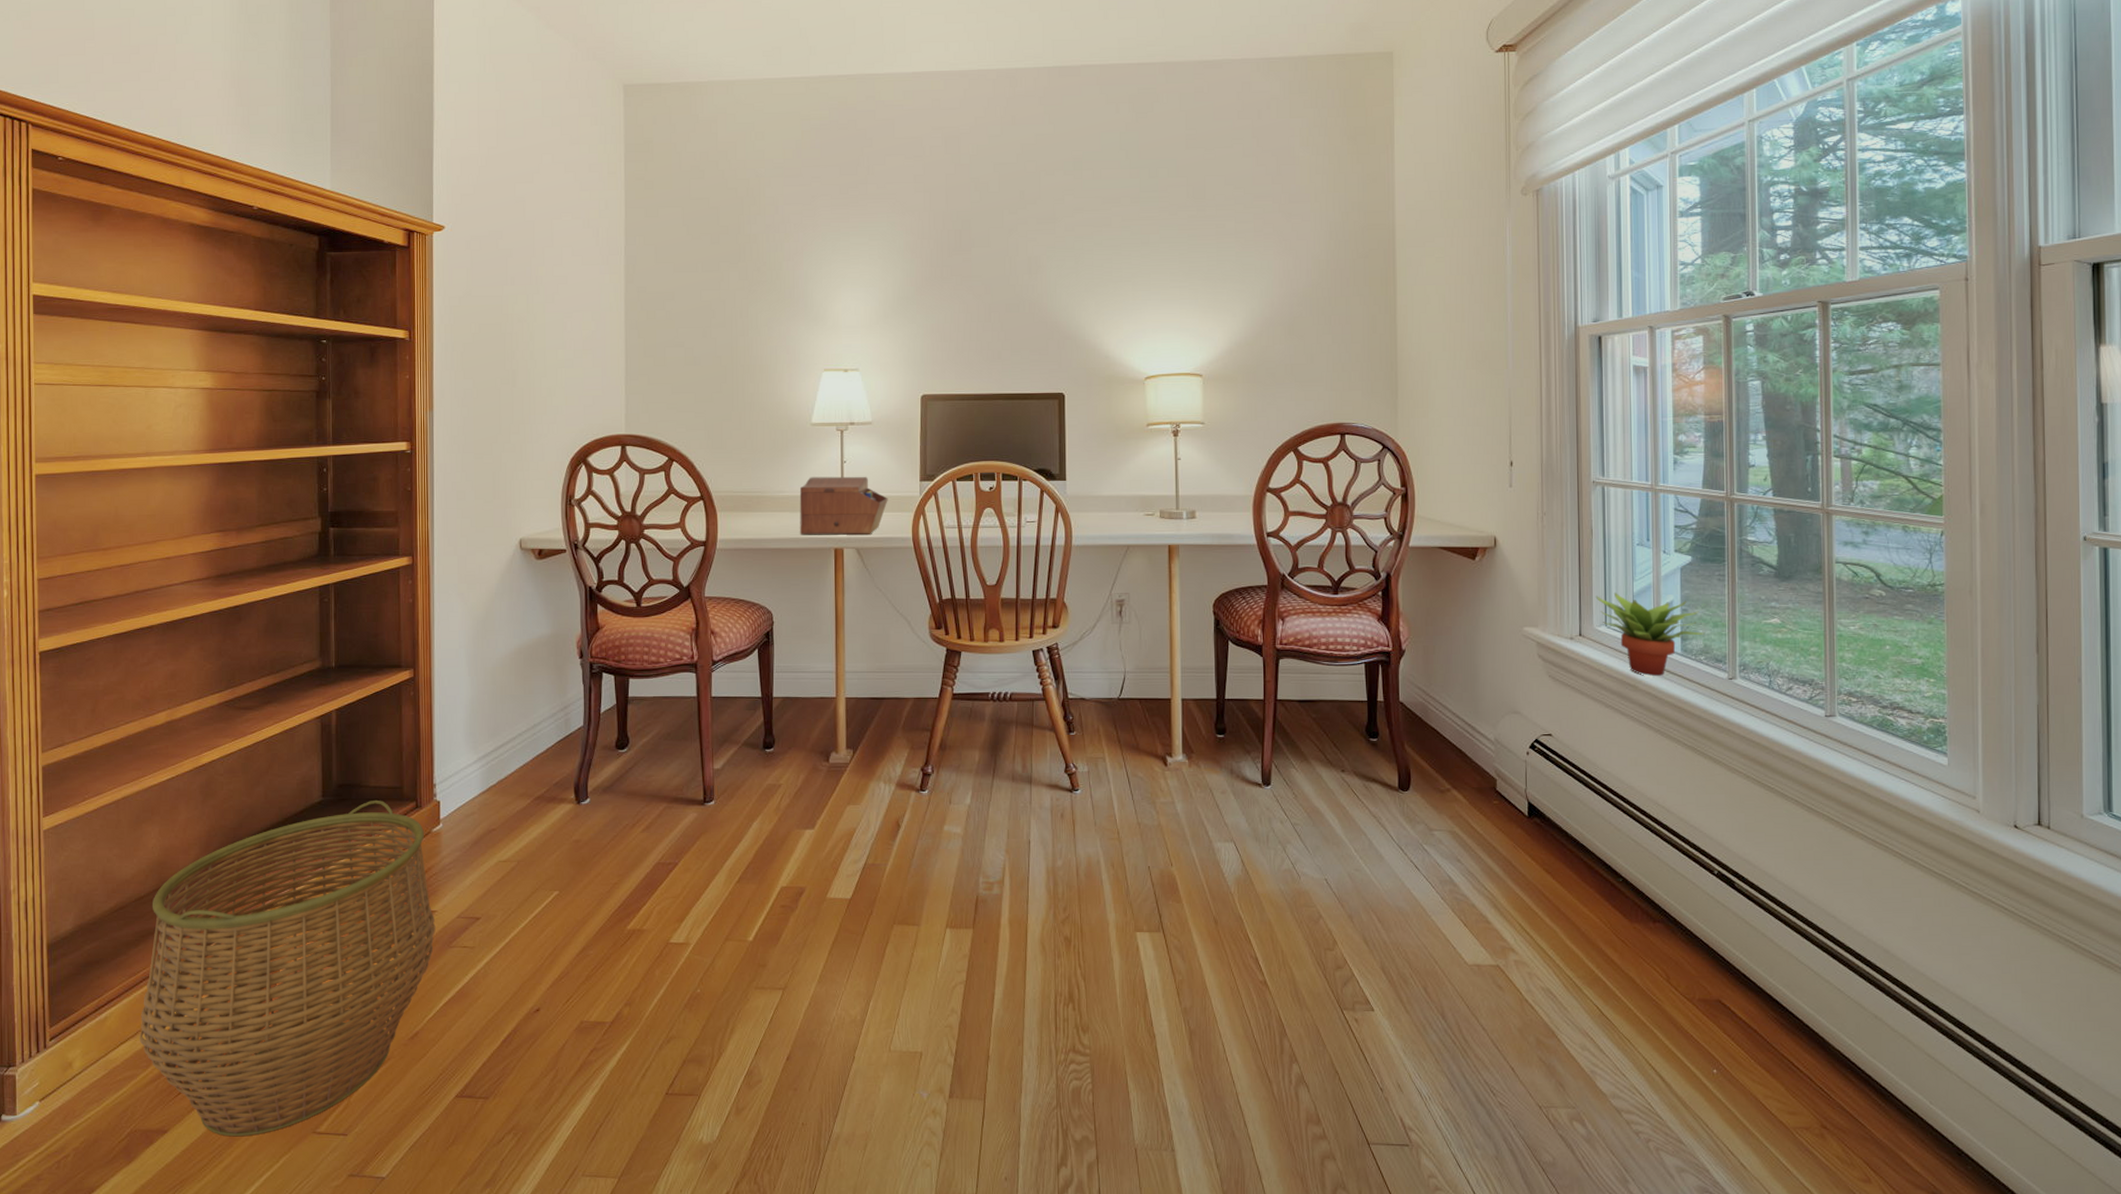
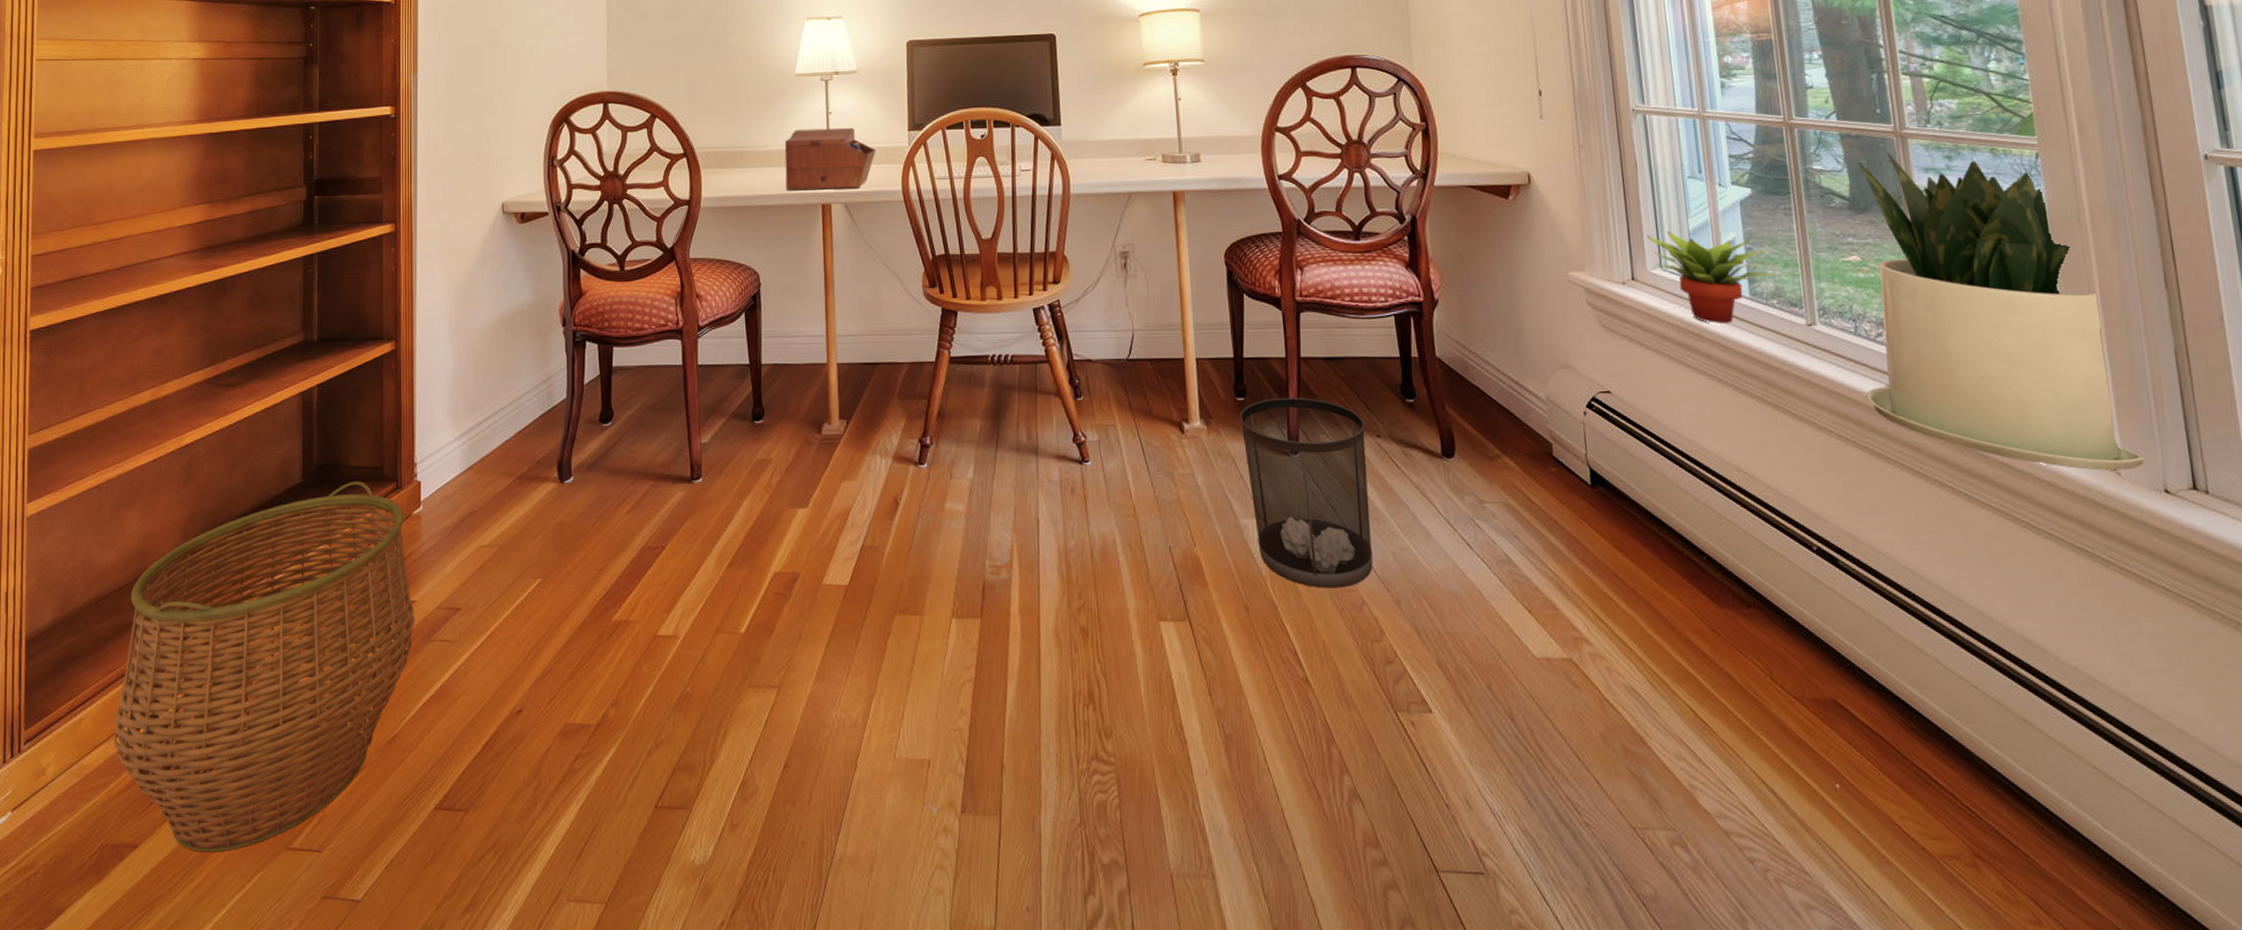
waste bin: none [1219,735,1332,904] -> present [1239,397,1373,588]
planter: none [1772,526,2002,809] -> present [1858,151,2147,471]

